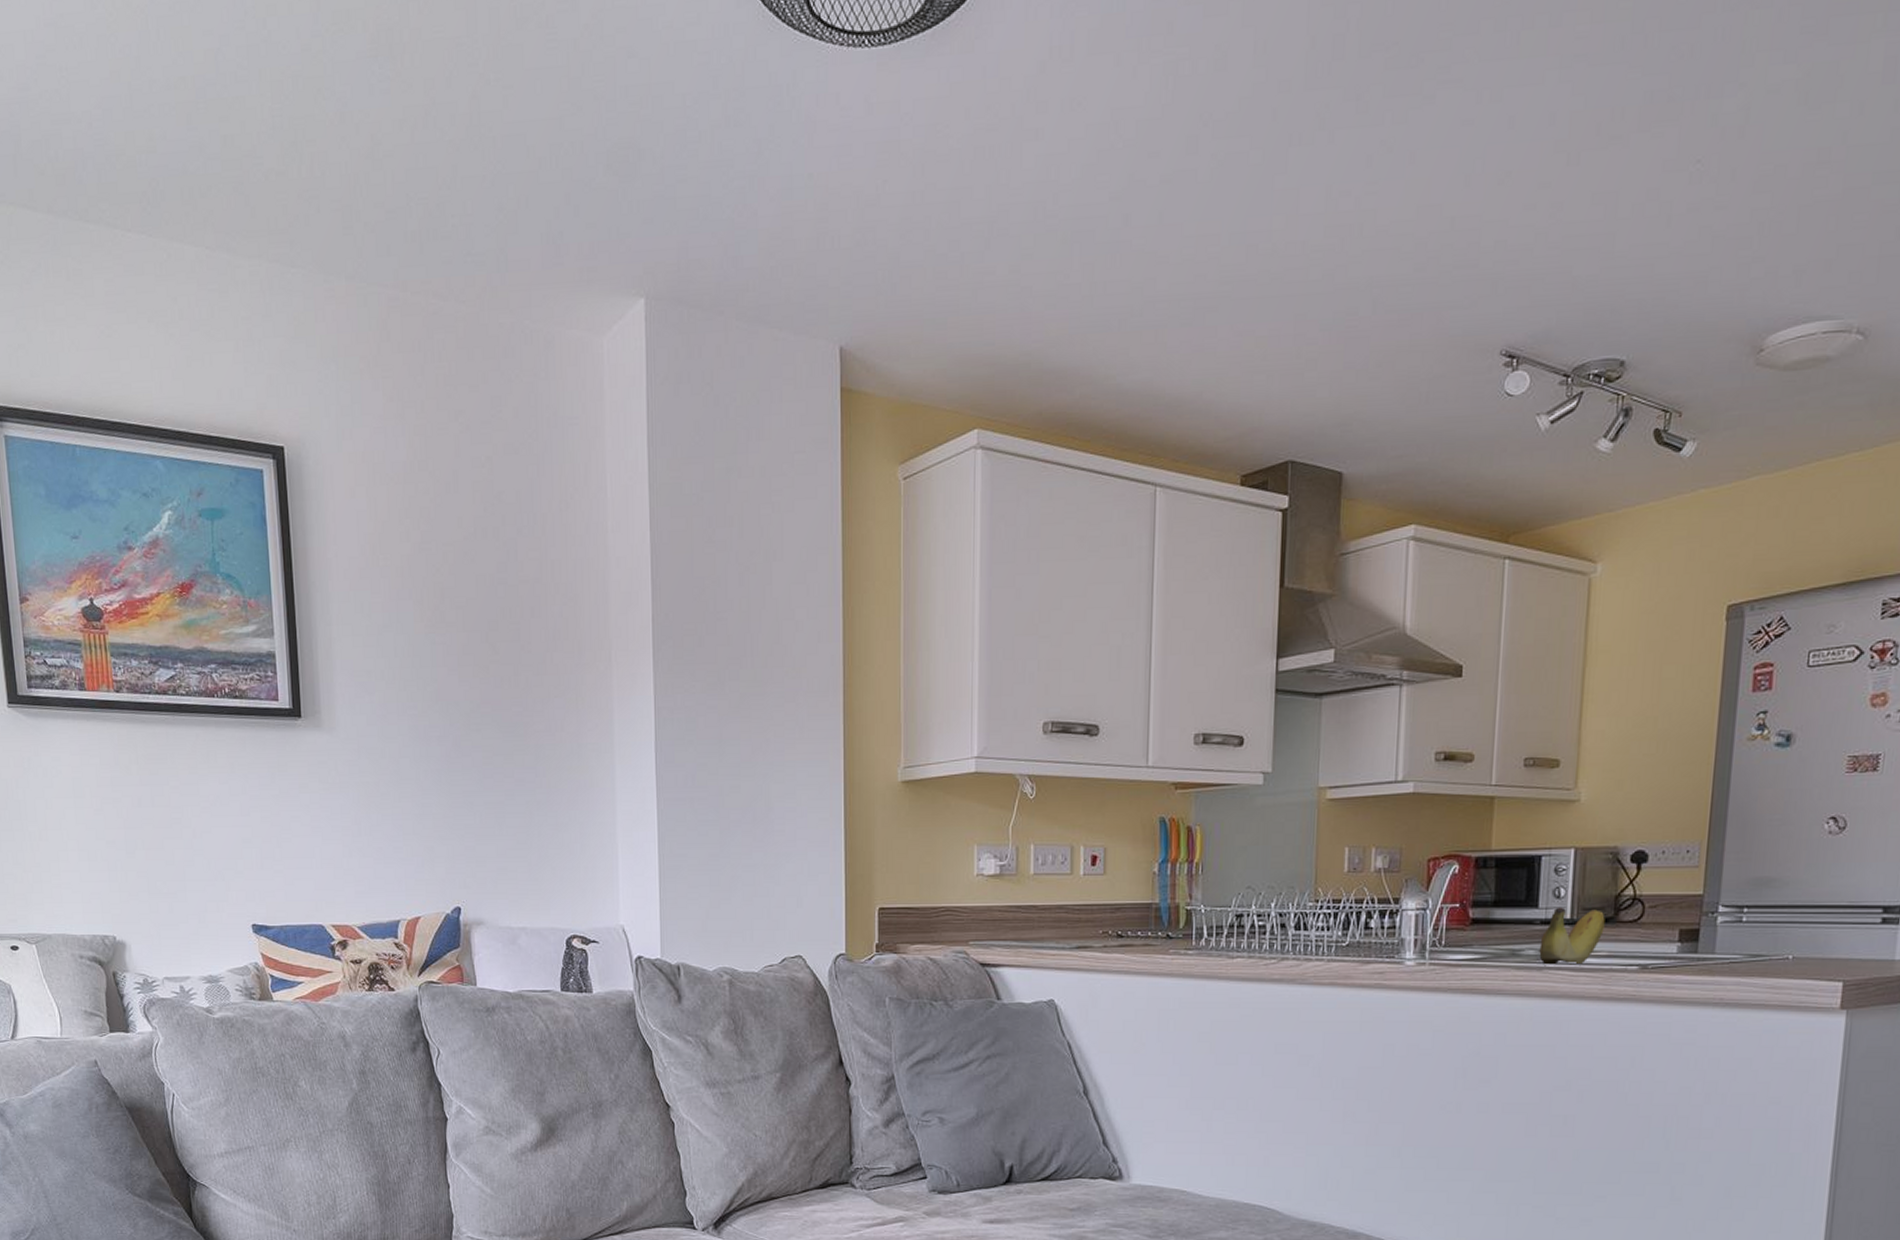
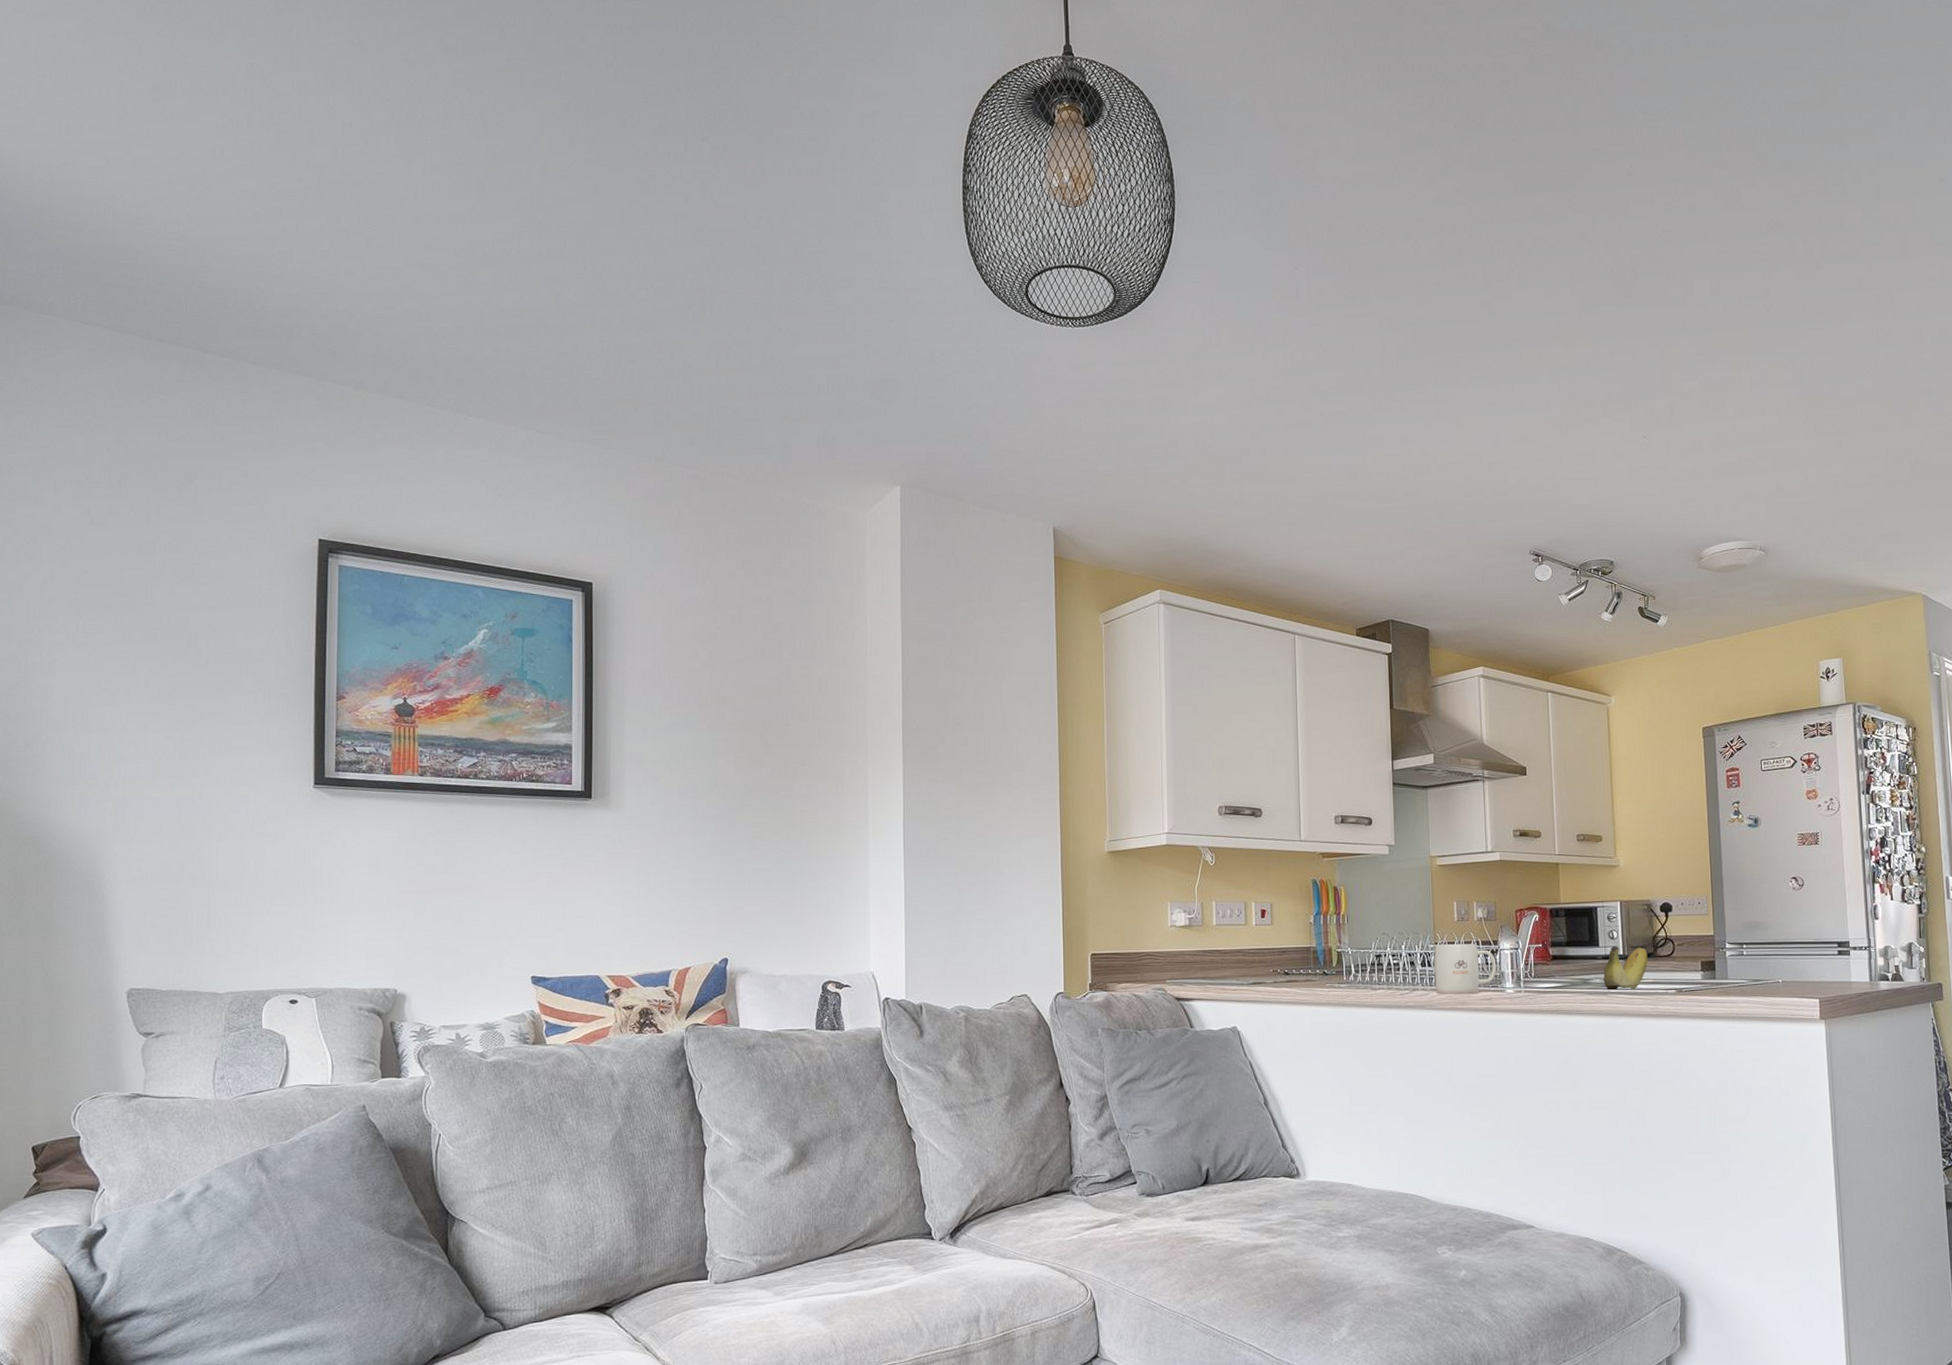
mug: none [1310,901,1396,967] -> present [1434,943,1497,995]

